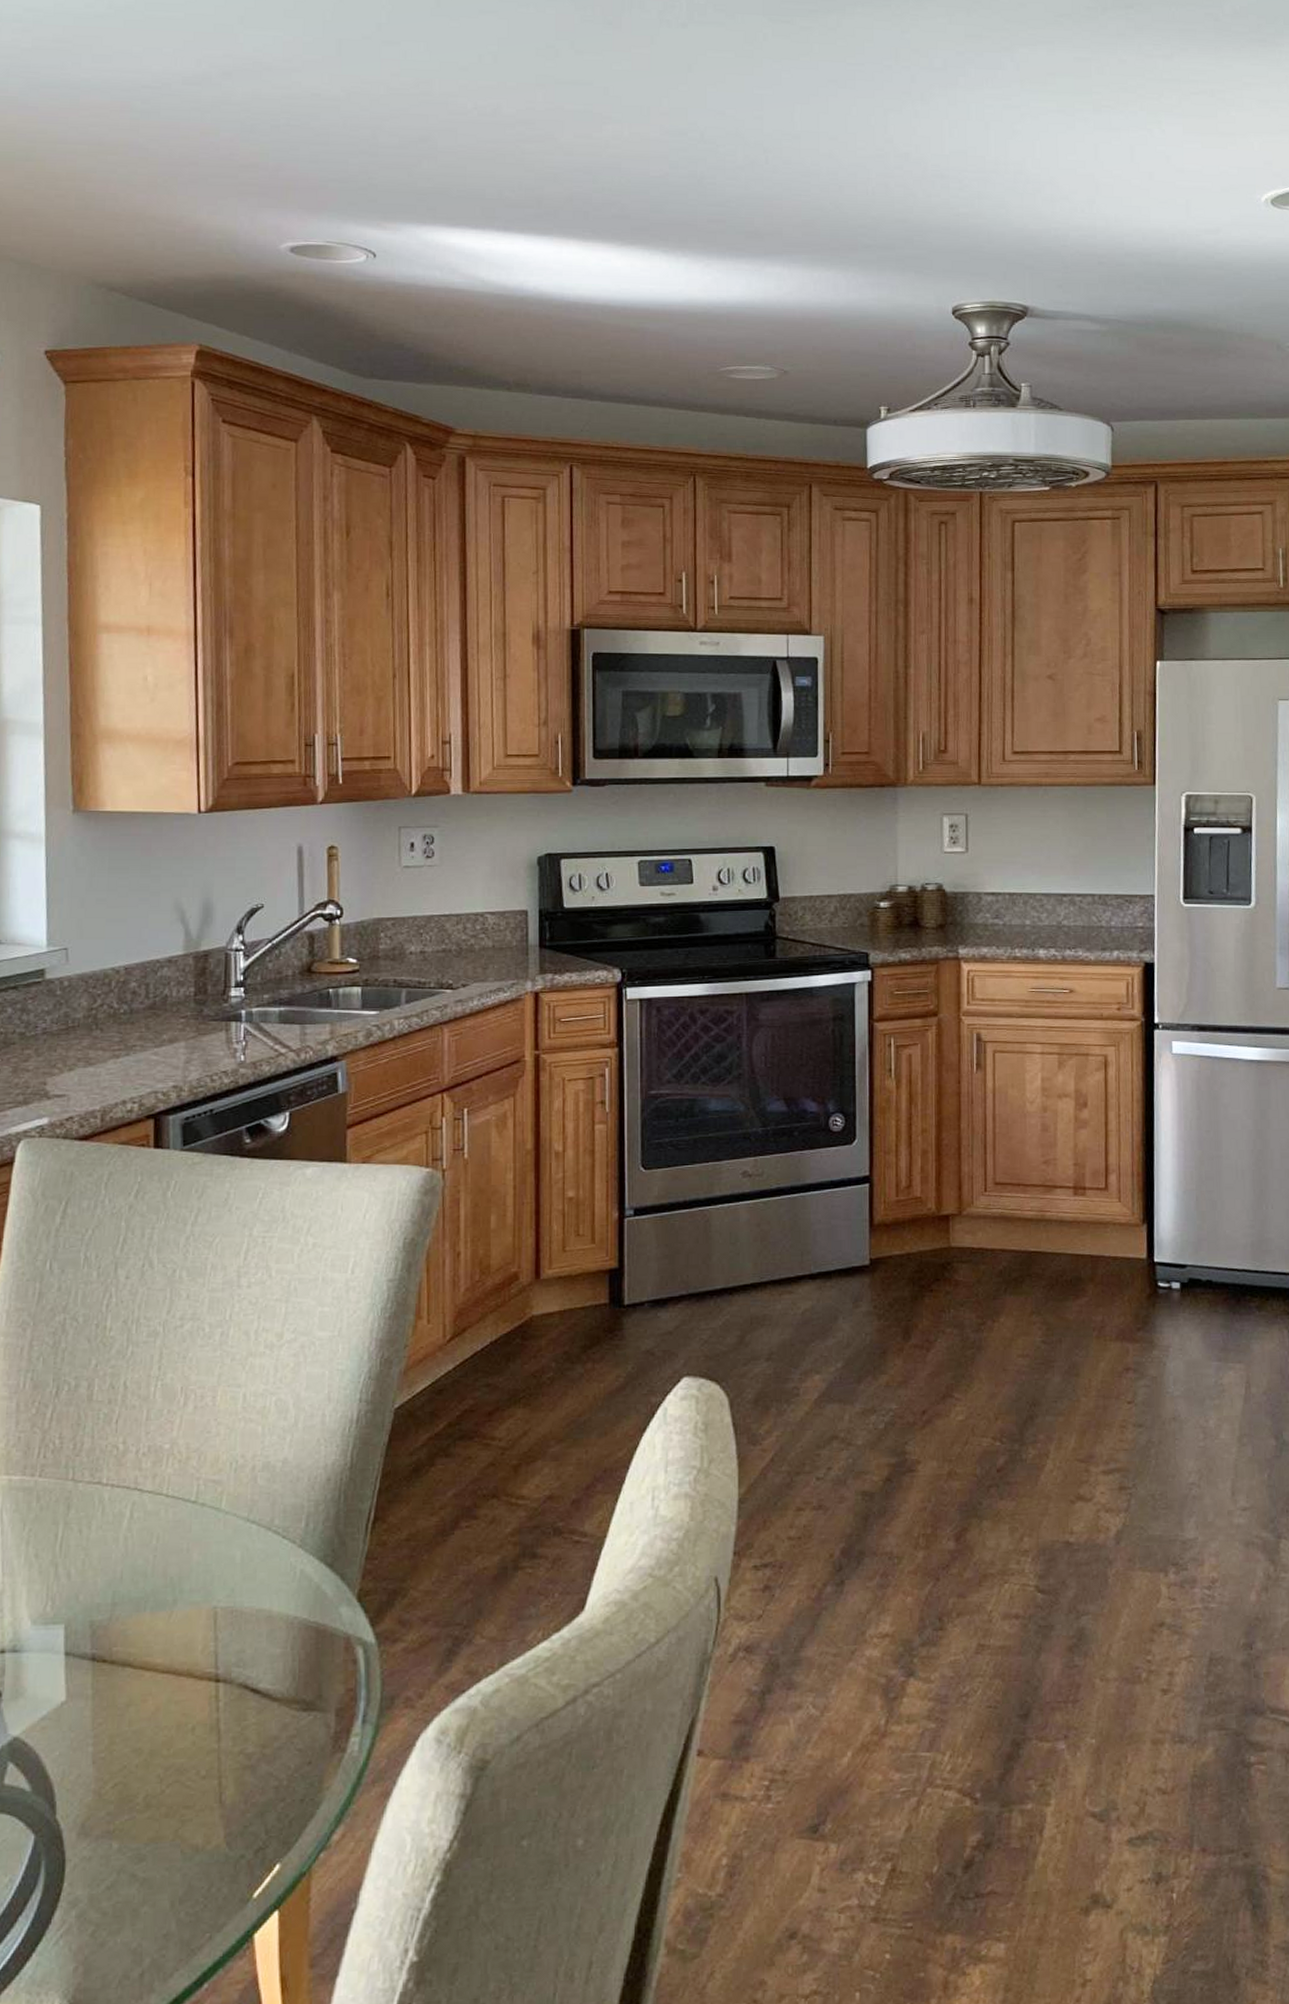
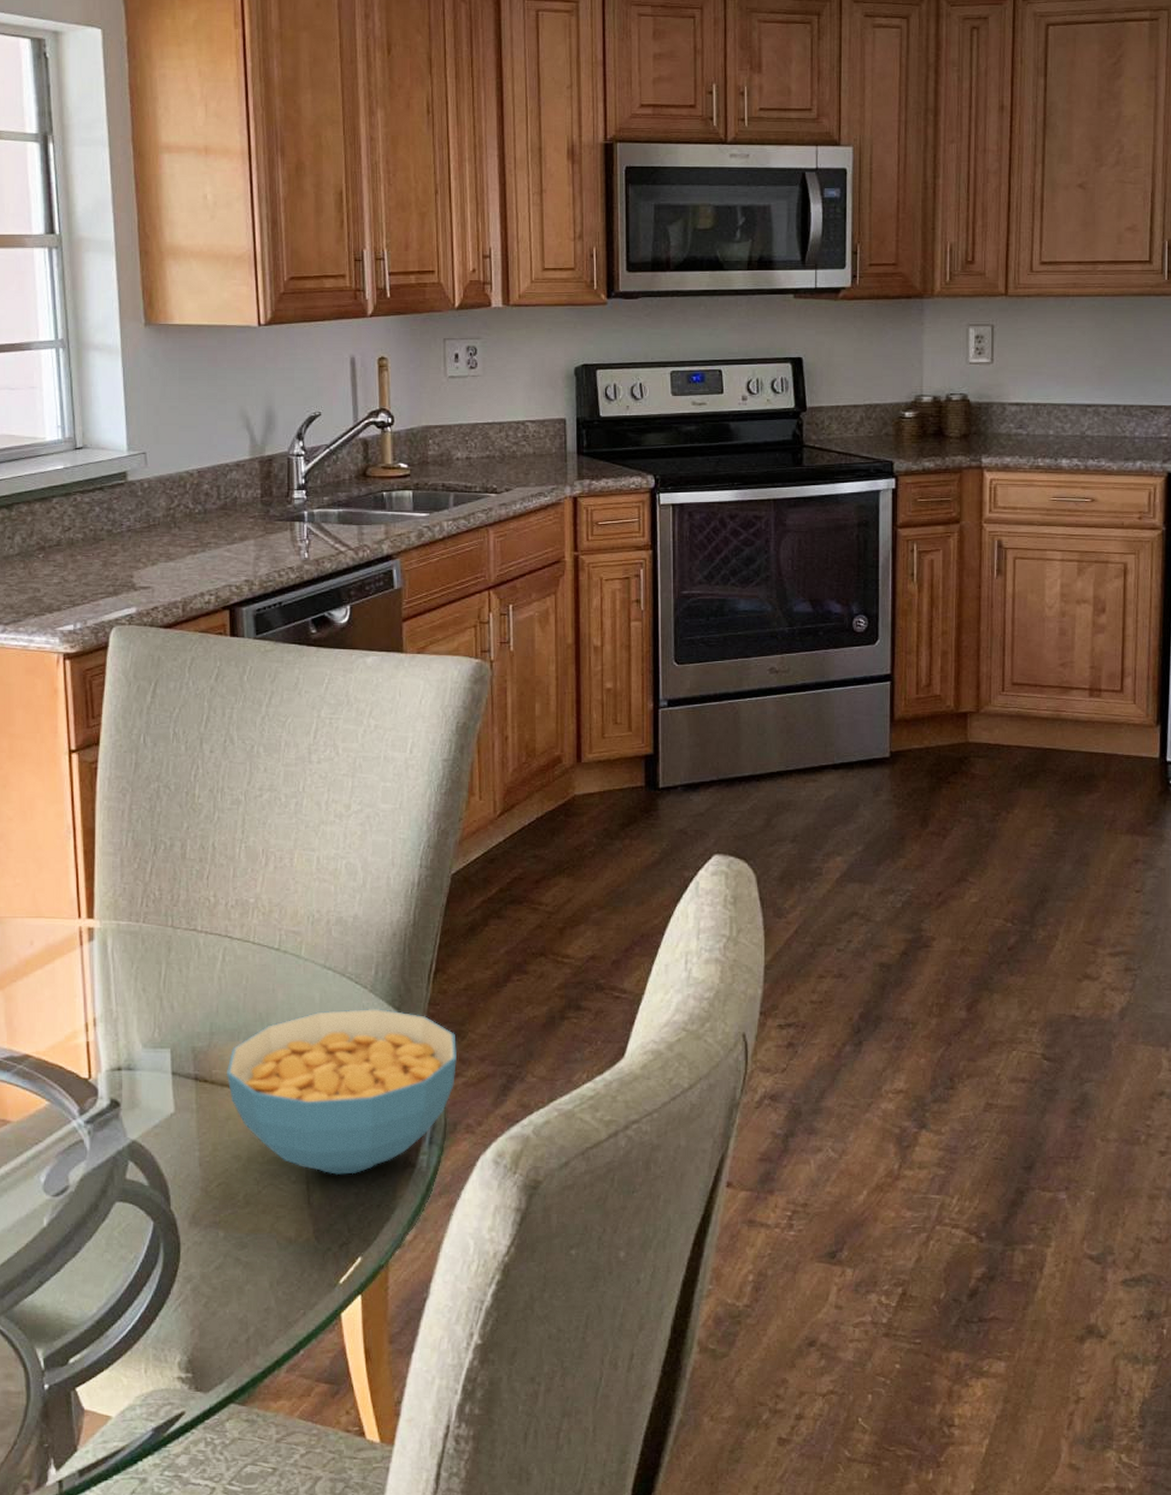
cereal bowl: none [128,1566,396,1766] -> present [226,1009,457,1175]

